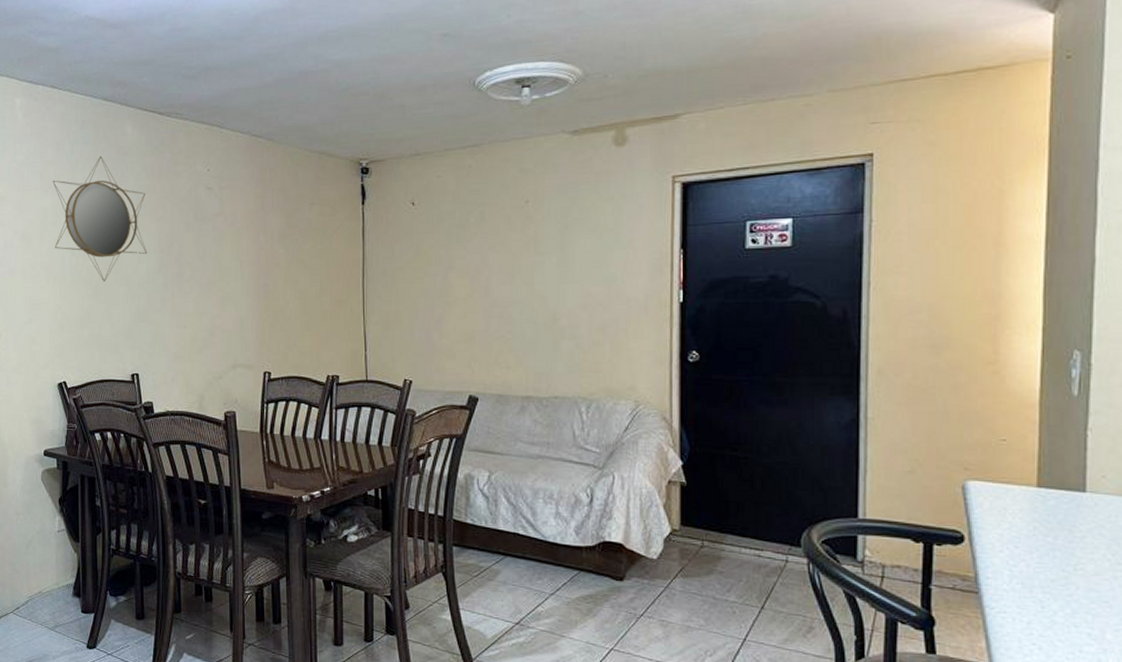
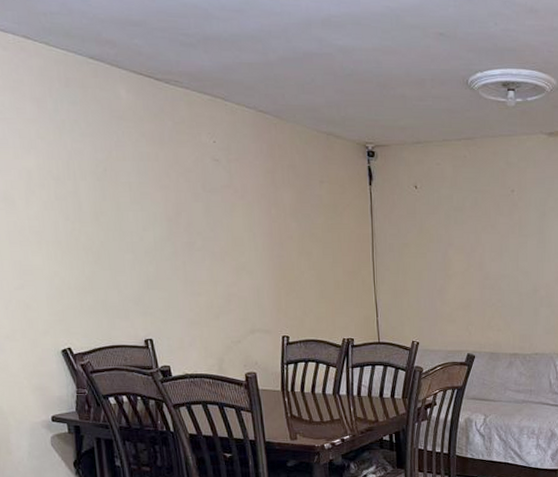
home mirror: present [52,155,147,282] -> none [35,117,153,249]

